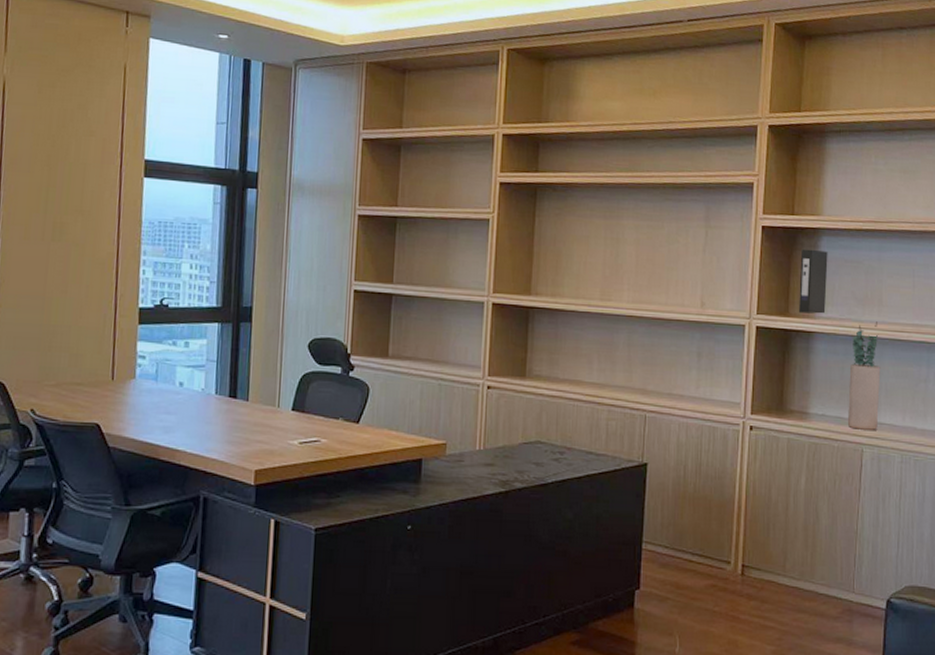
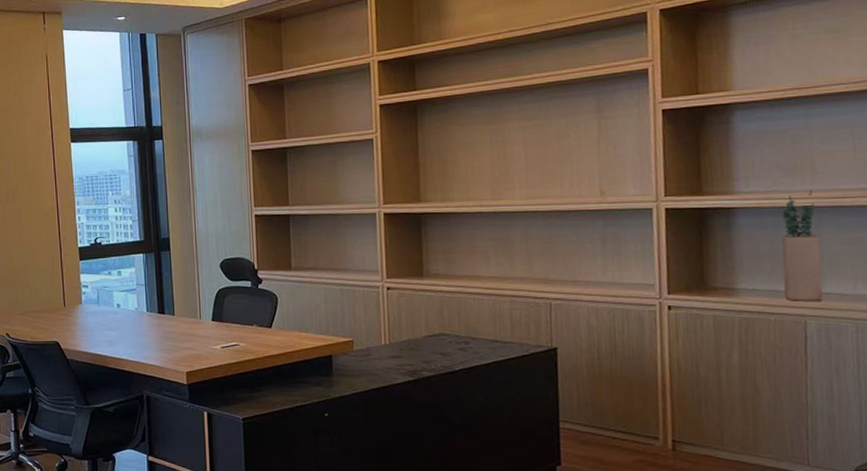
binder: present [799,249,828,314] -> none [711,125,747,190]

